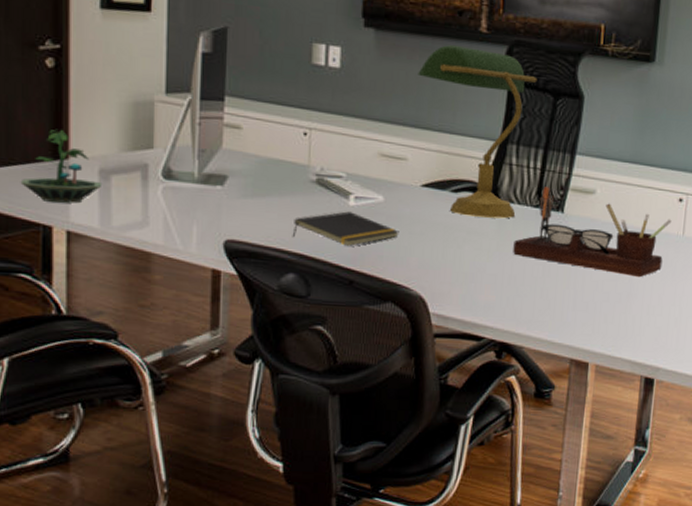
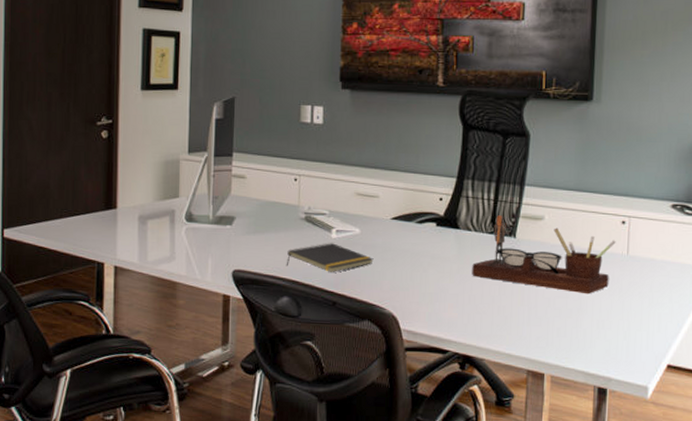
terrarium: present [20,128,101,203] -> none [82,185,140,244]
desk lamp: present [418,44,538,219] -> none [386,98,488,245]

